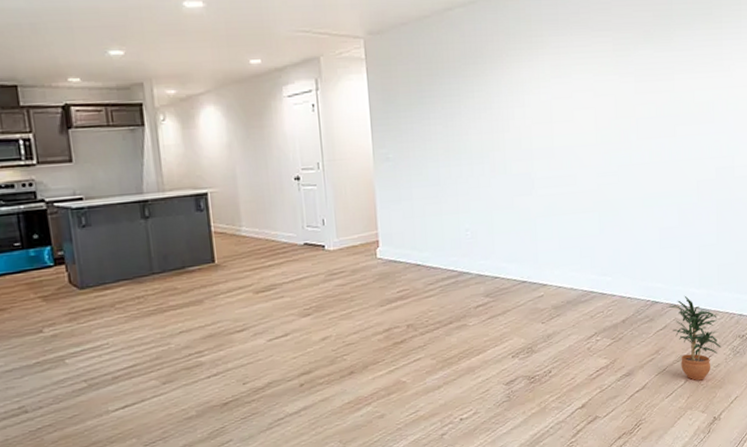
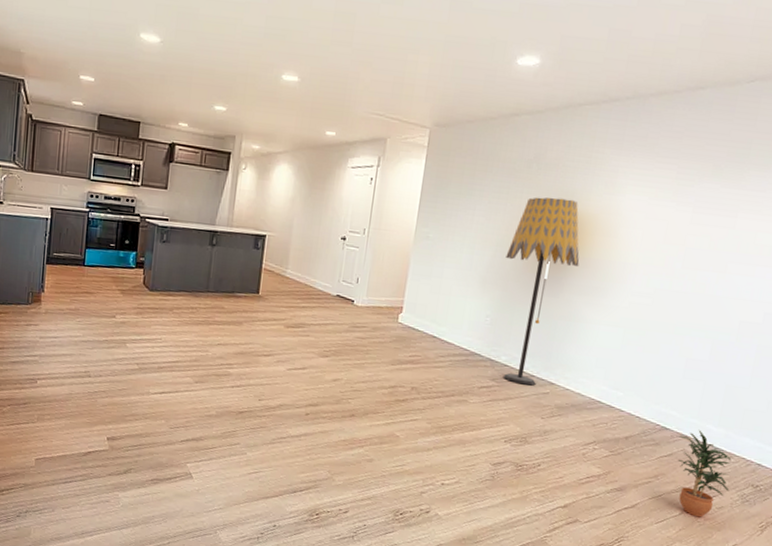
floor lamp: none [471,90,544,294] -> present [503,197,580,386]

